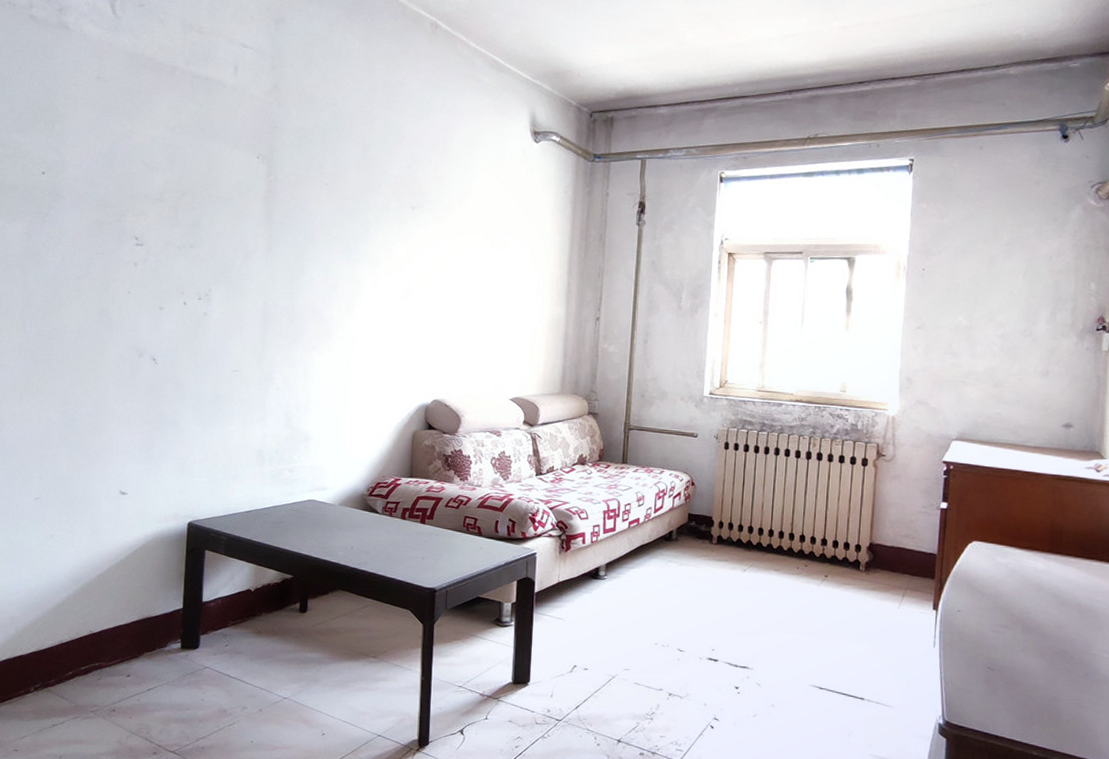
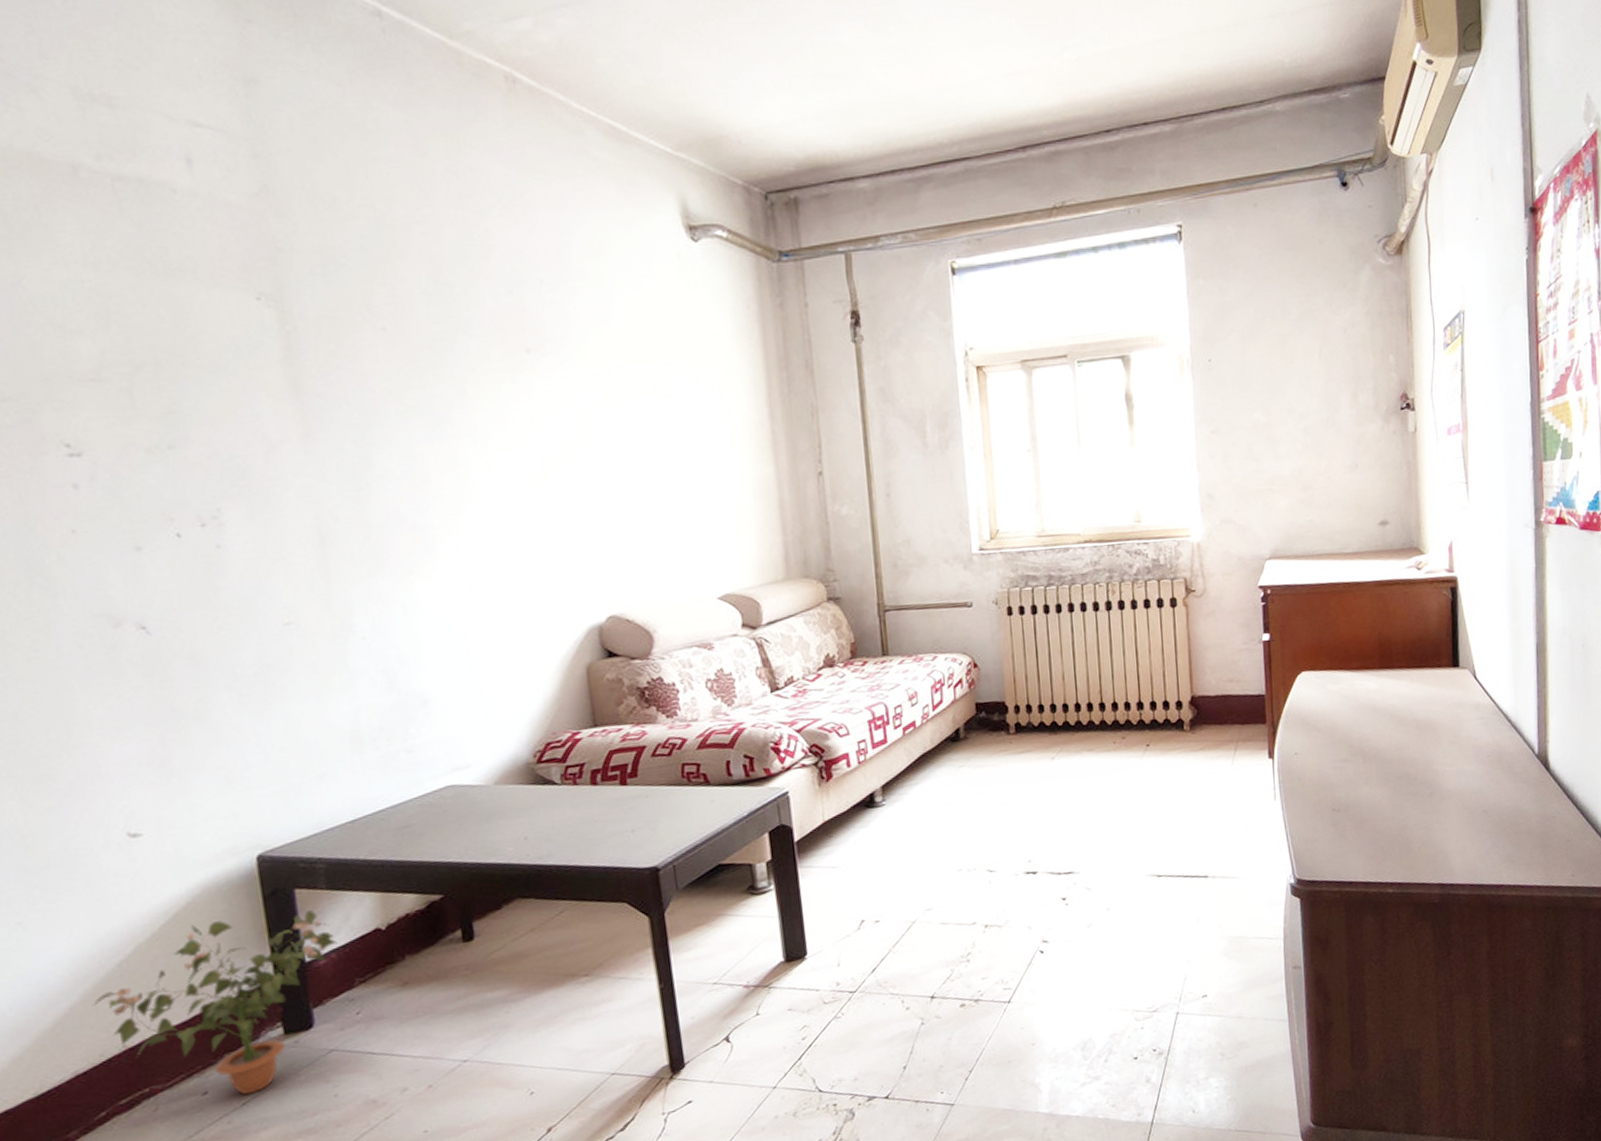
potted plant: none [79,560,224,684] -> present [92,910,338,1095]

